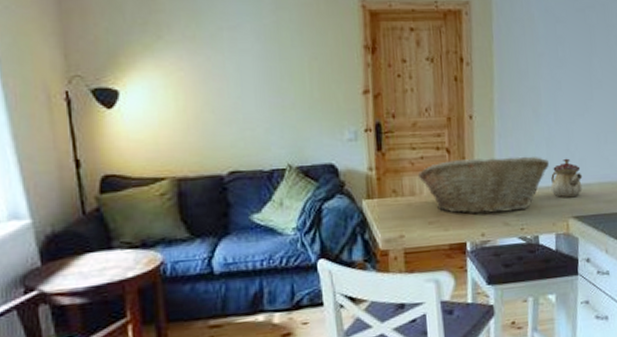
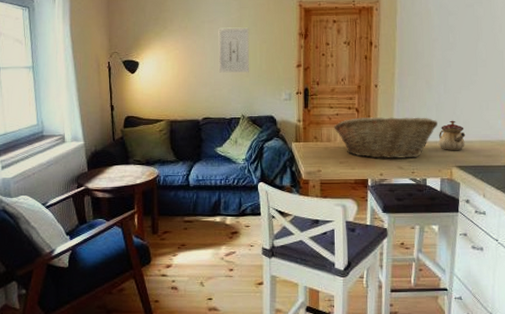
wall art: none [244,37,295,104] -> present [218,27,249,73]

